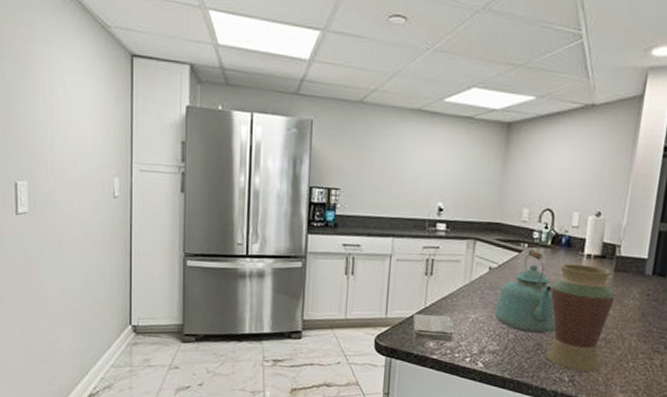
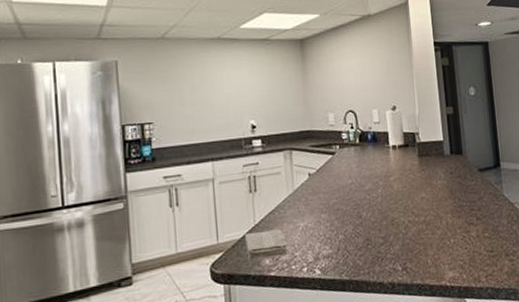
kettle: present [494,250,556,334] -> none [321,150,380,231]
vase: present [545,263,615,372] -> none [367,155,428,258]

